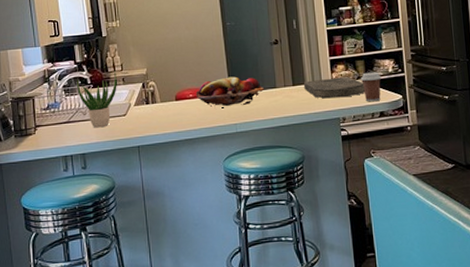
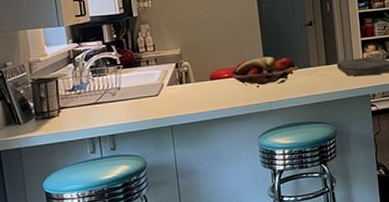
potted plant: present [77,70,117,128] -> none [106,50,149,109]

